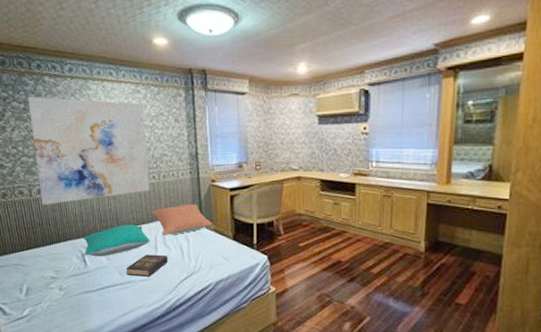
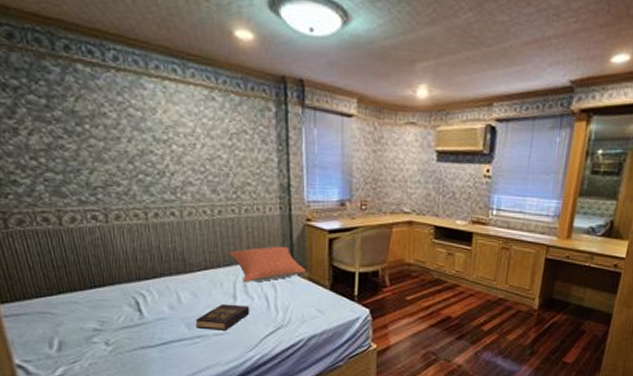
wall art: present [28,96,151,205] -> none [51,88,228,238]
pillow: present [83,224,150,256] -> none [137,267,227,305]

